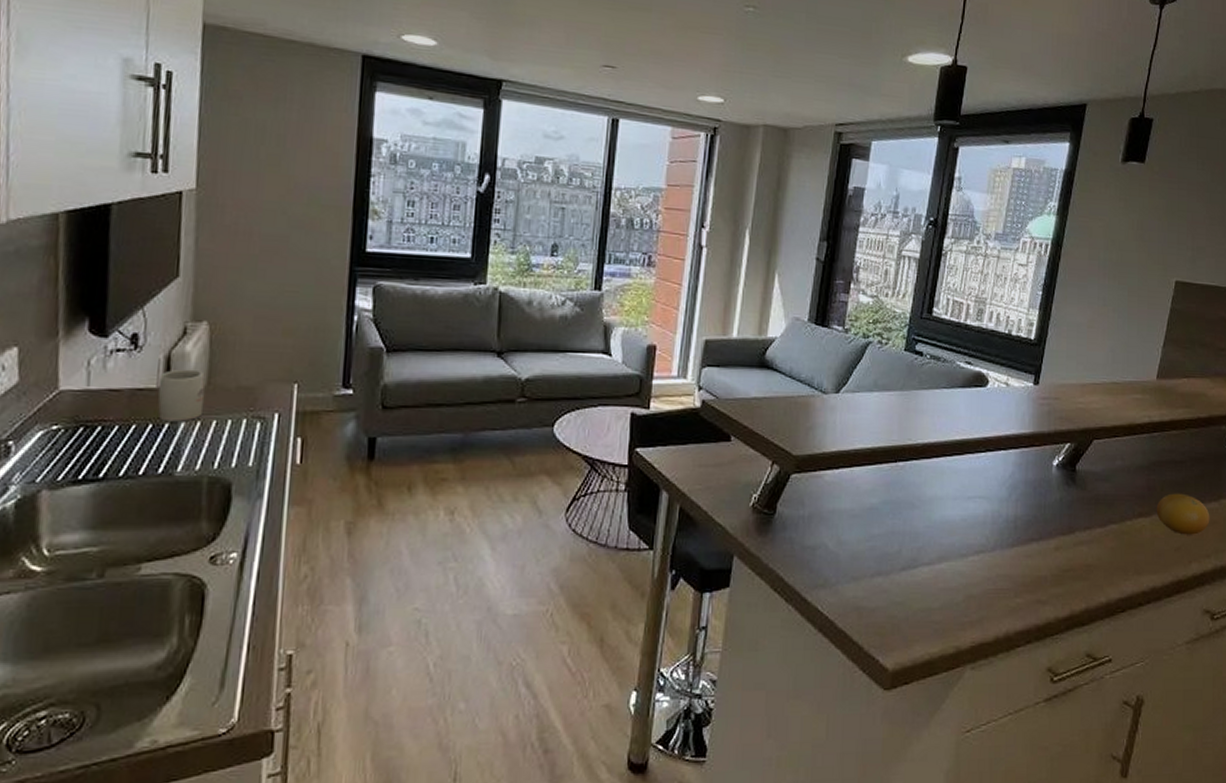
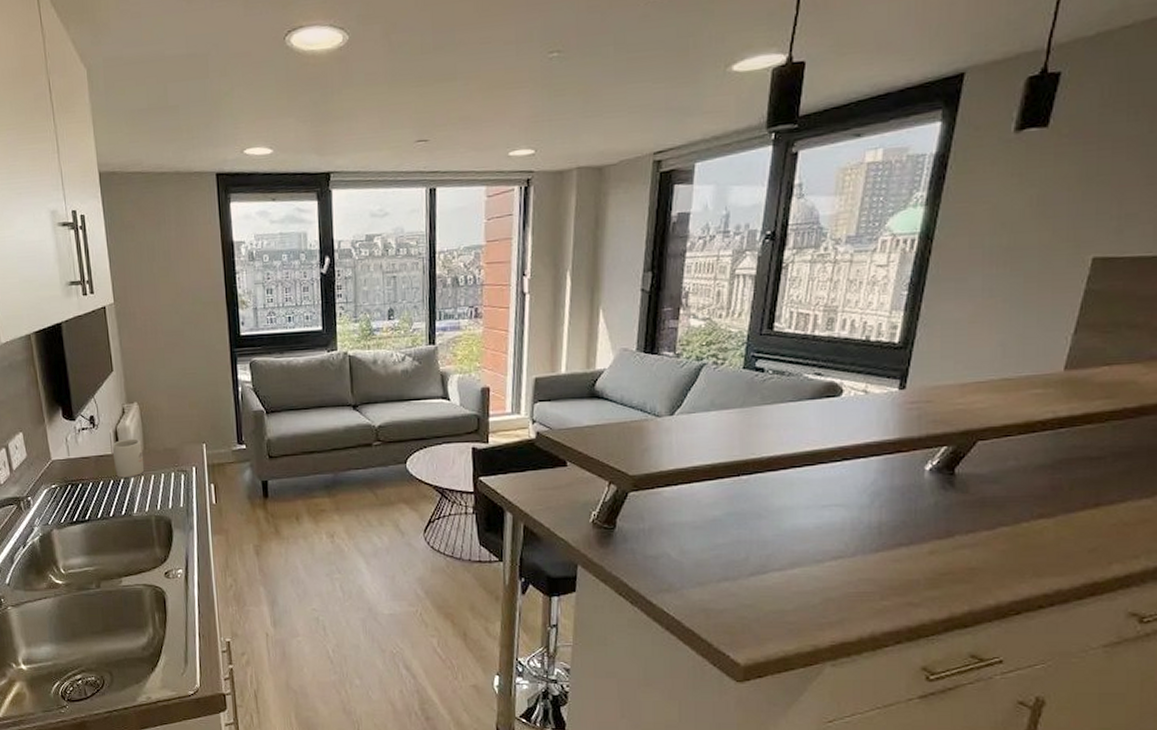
fruit: present [1156,493,1210,535] -> none [1063,491,1140,535]

